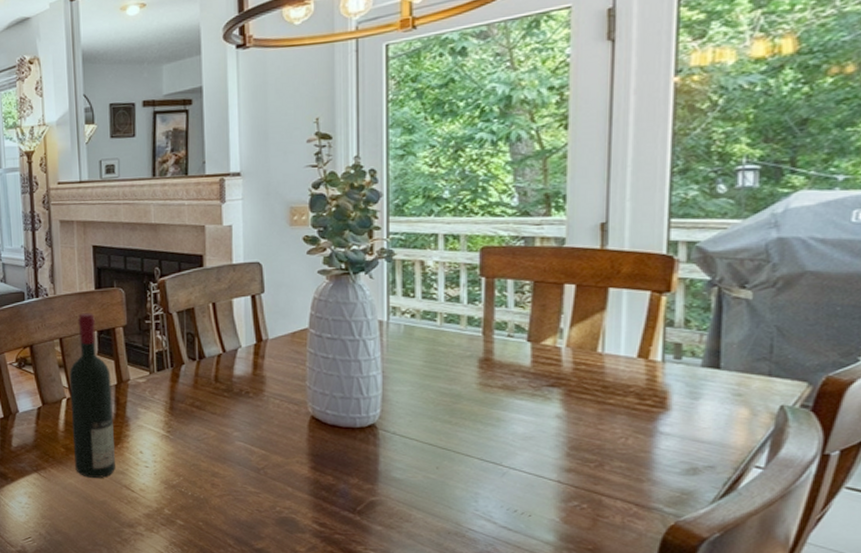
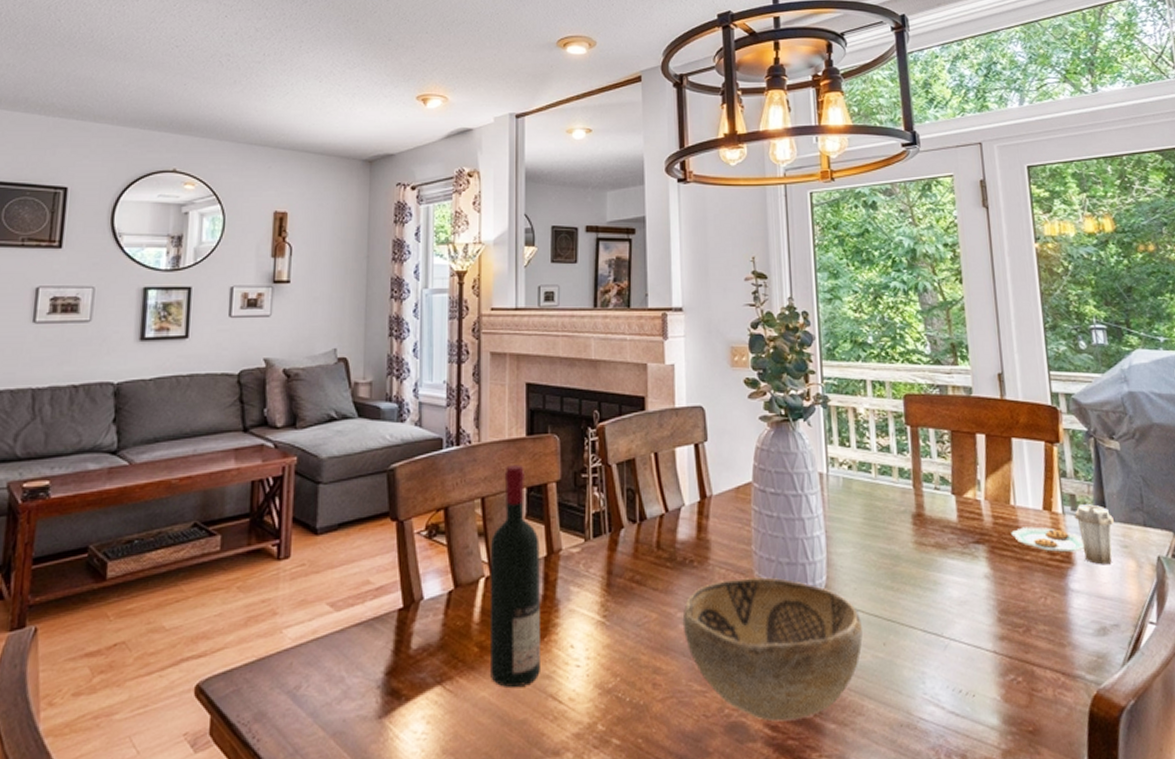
decorative bowl: none [238,408,415,521] -> present [682,577,863,722]
plate: none [594,353,730,411] -> present [1011,504,1115,565]

